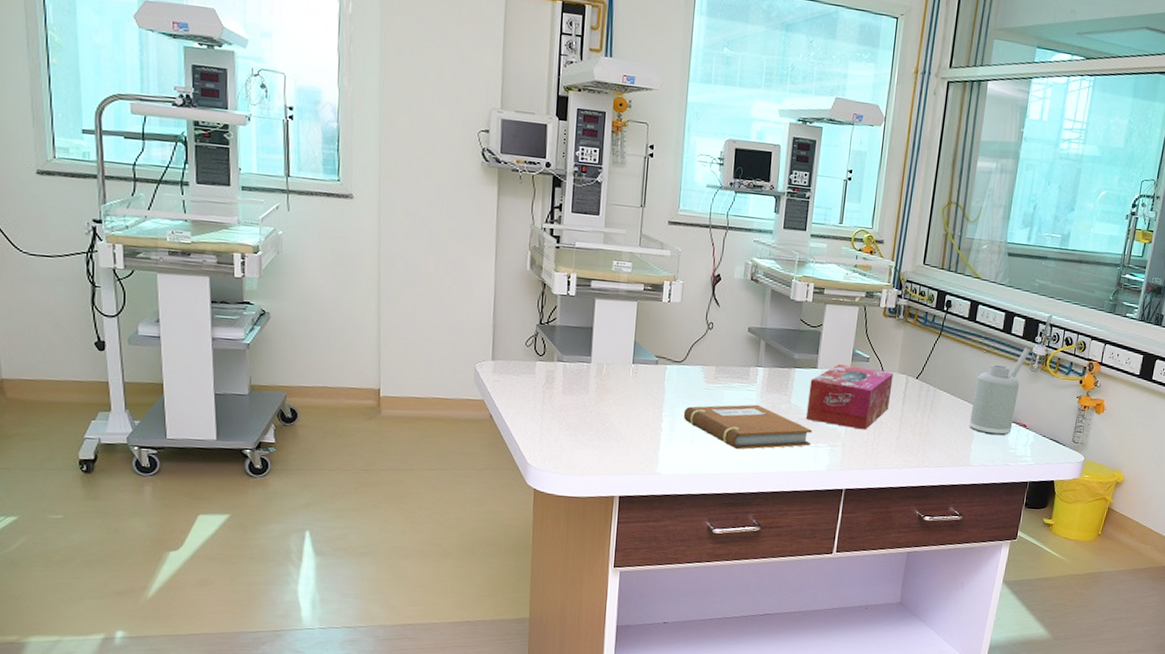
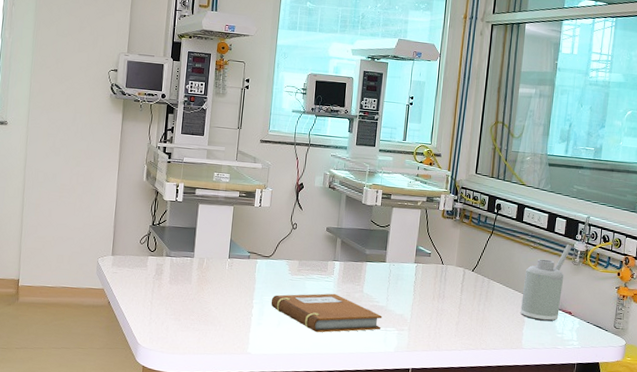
tissue box: present [805,363,894,430] -> none [376,258,452,316]

